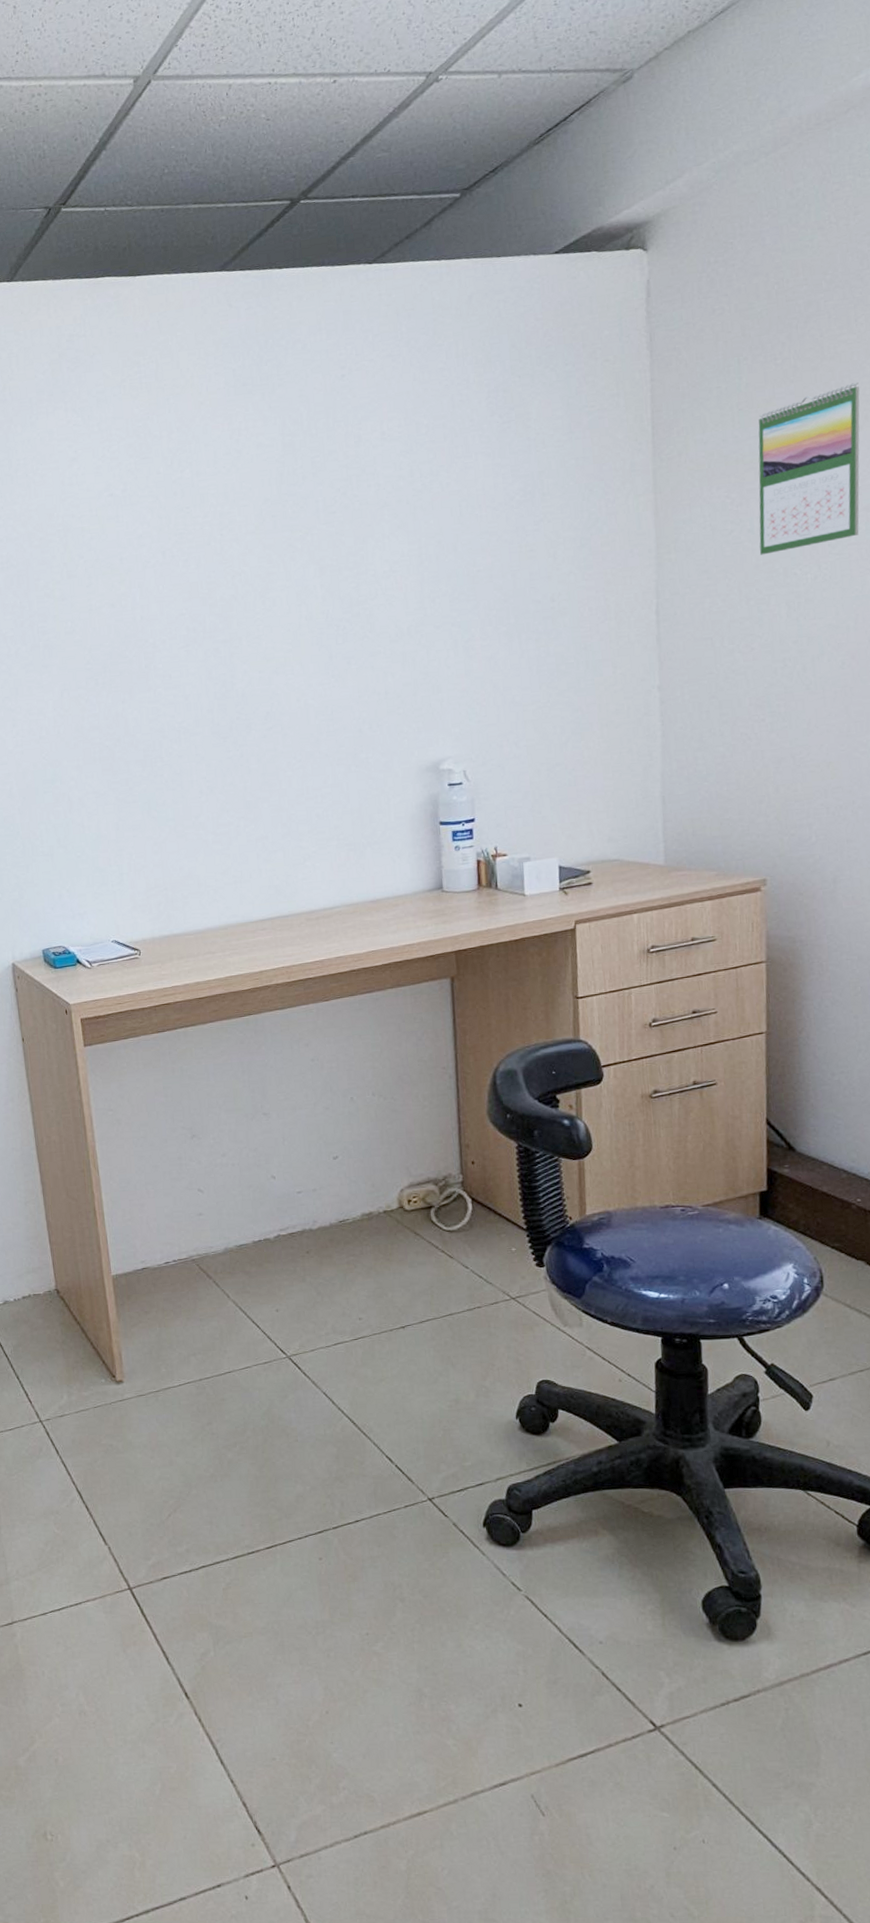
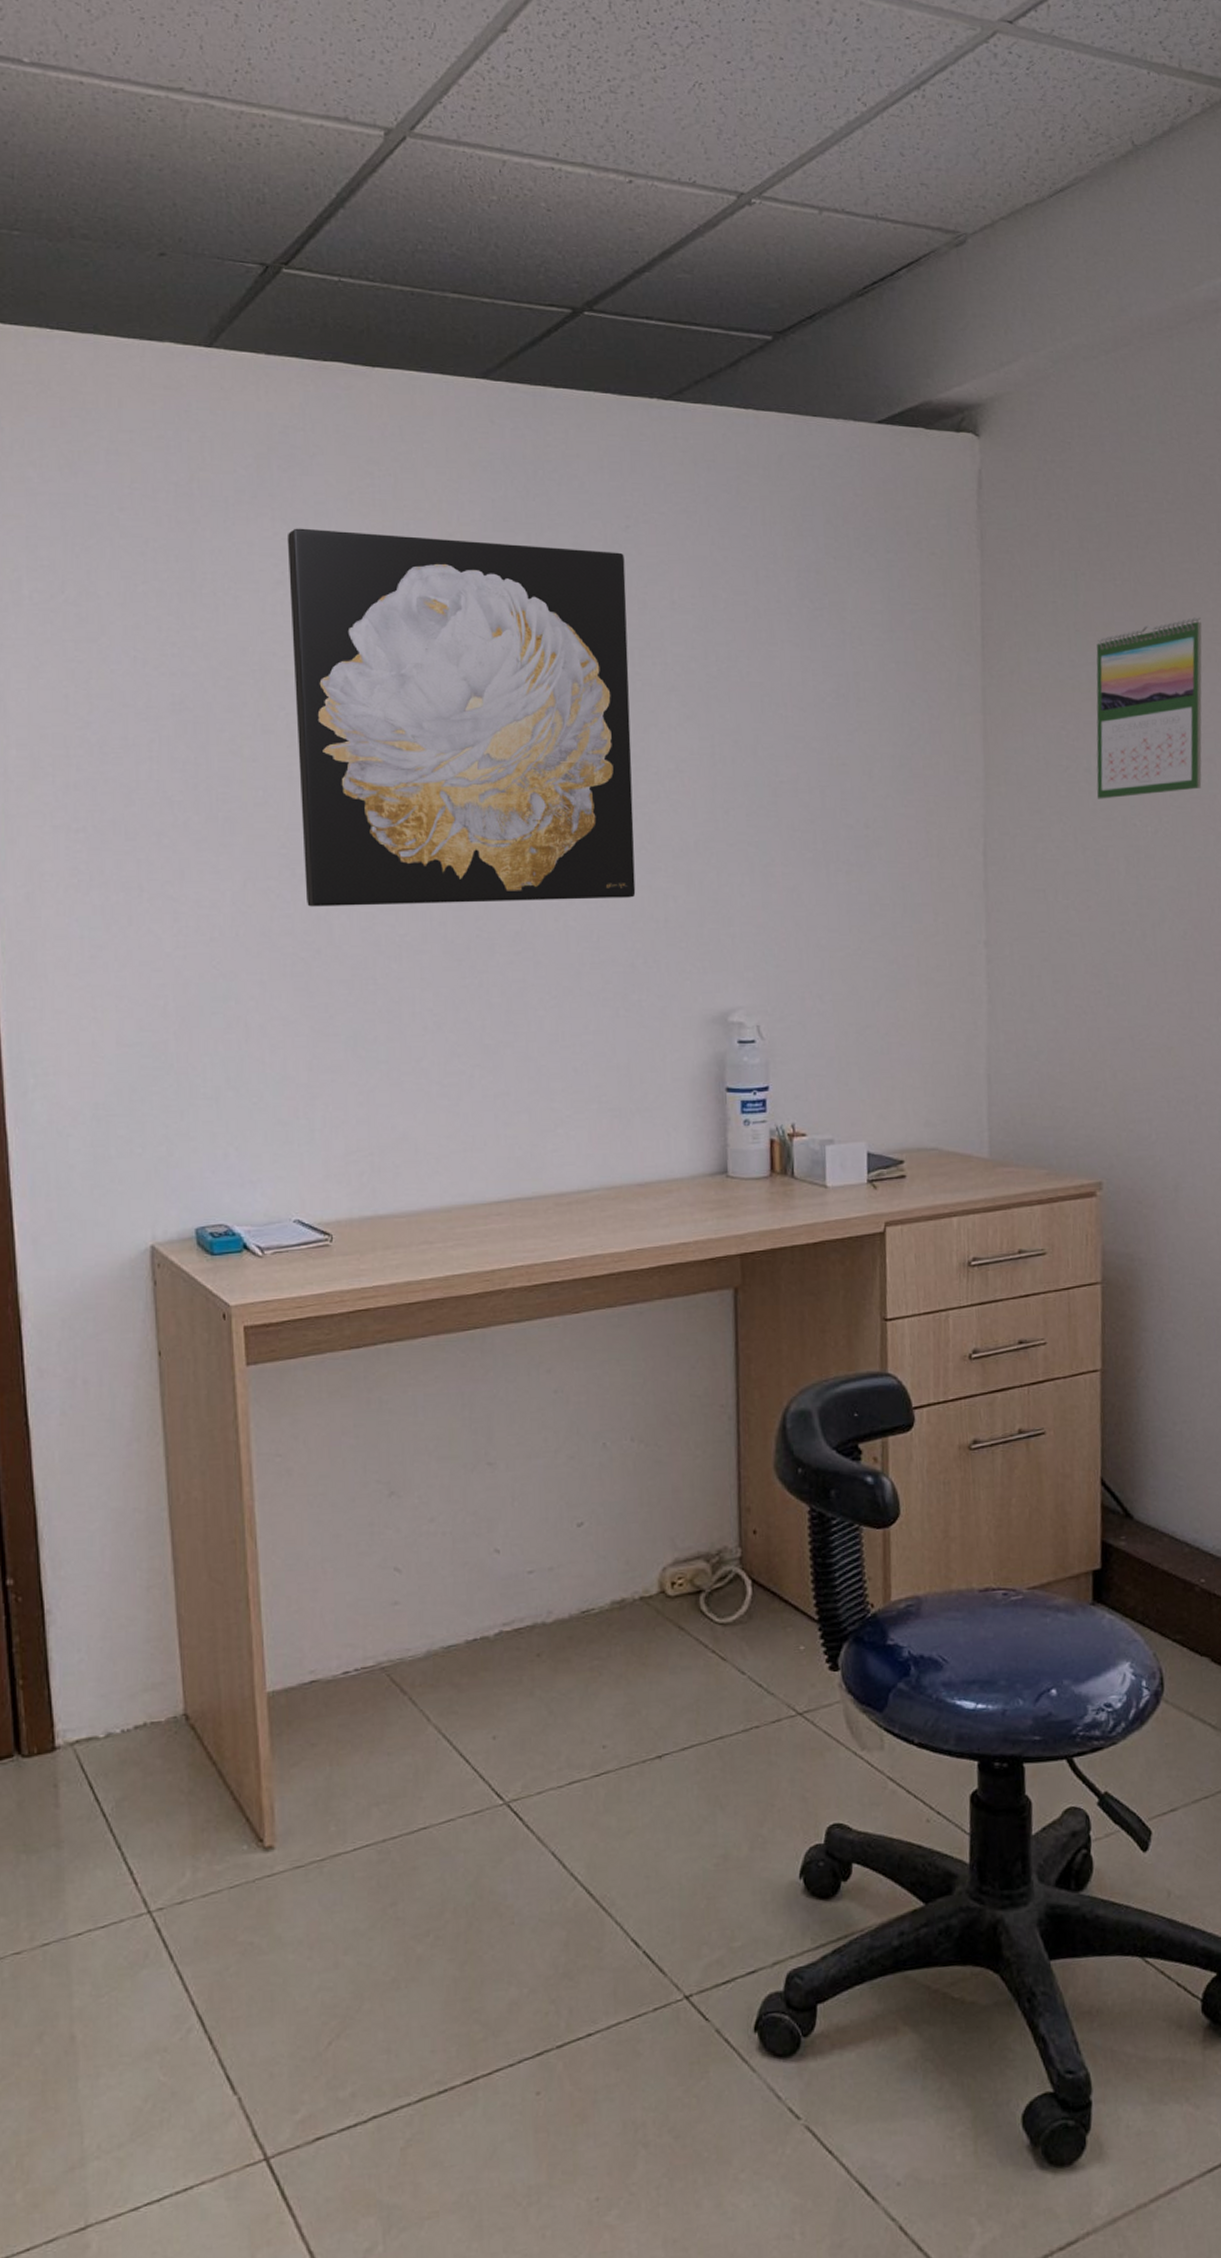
wall art: none [77,398,361,707] -> present [287,528,636,907]

